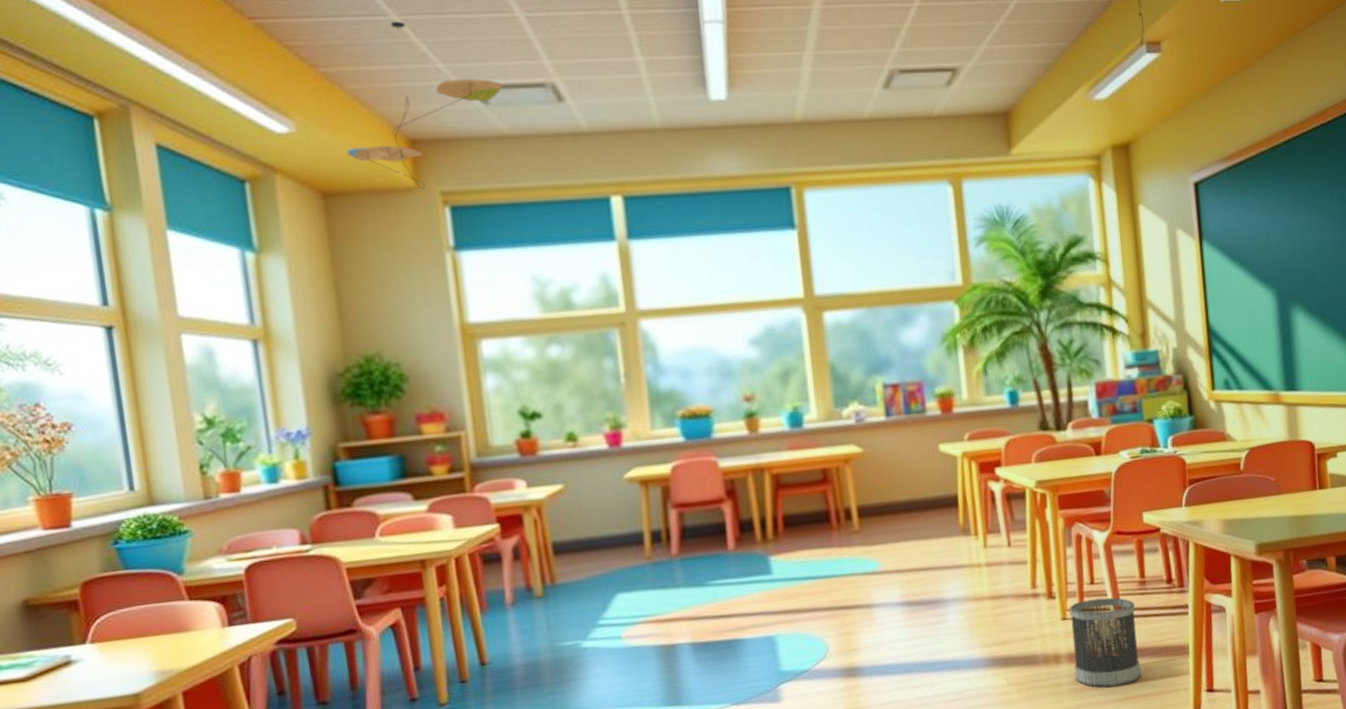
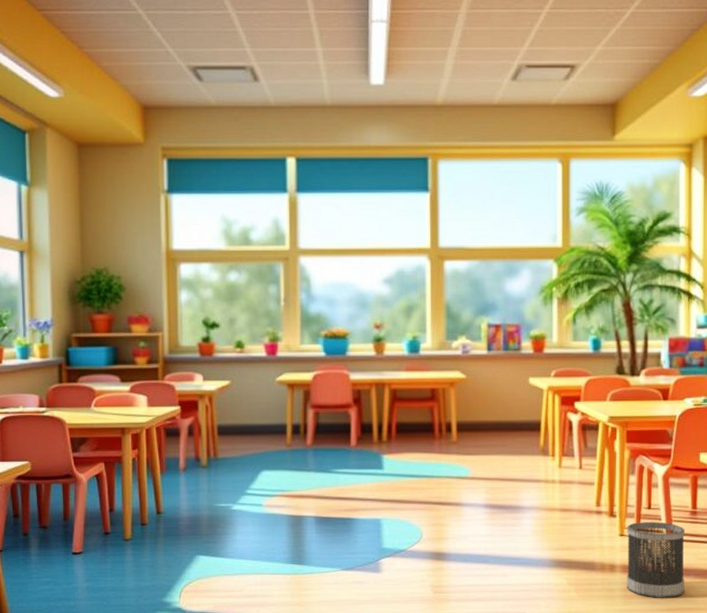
ceiling mobile: present [347,21,503,189] -> none [98,15,214,145]

